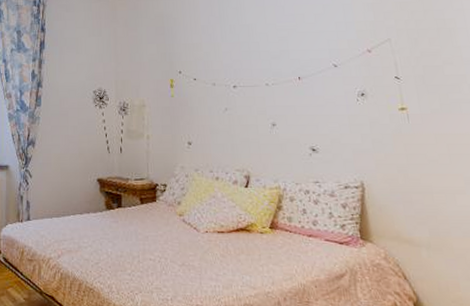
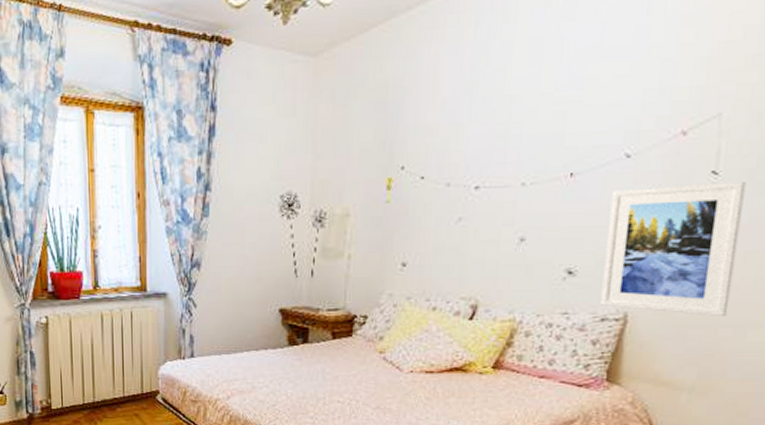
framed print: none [330,85,437,185] -> present [600,182,746,317]

